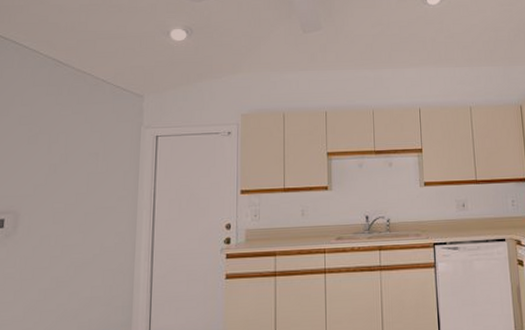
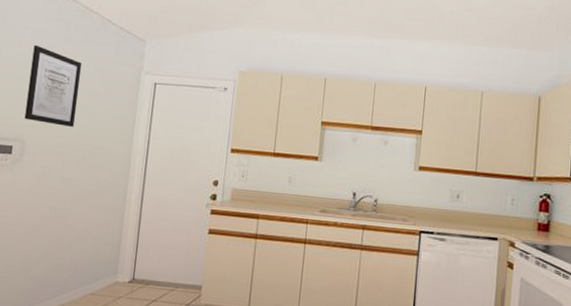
wall art: none [16,112,78,191] -> present [24,44,82,127]

